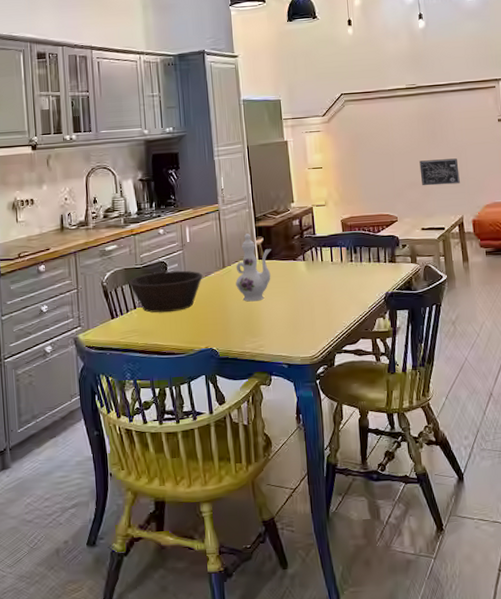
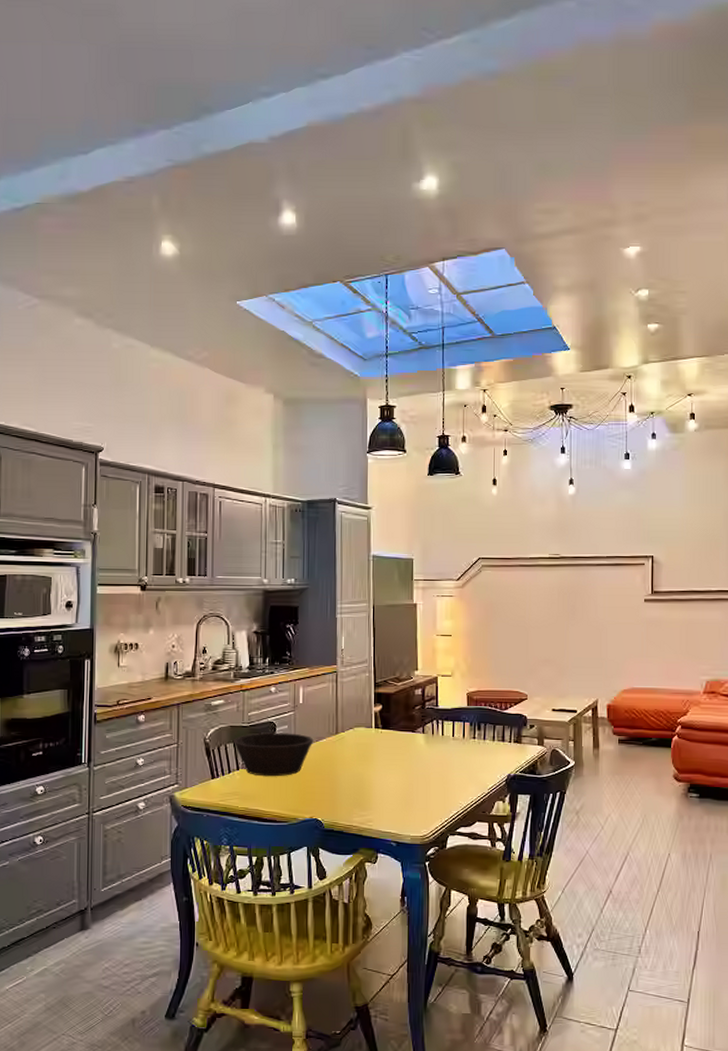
ewer: present [236,233,271,302] -> none [348,699,389,773]
wall art: present [419,158,460,186] -> none [556,637,598,665]

